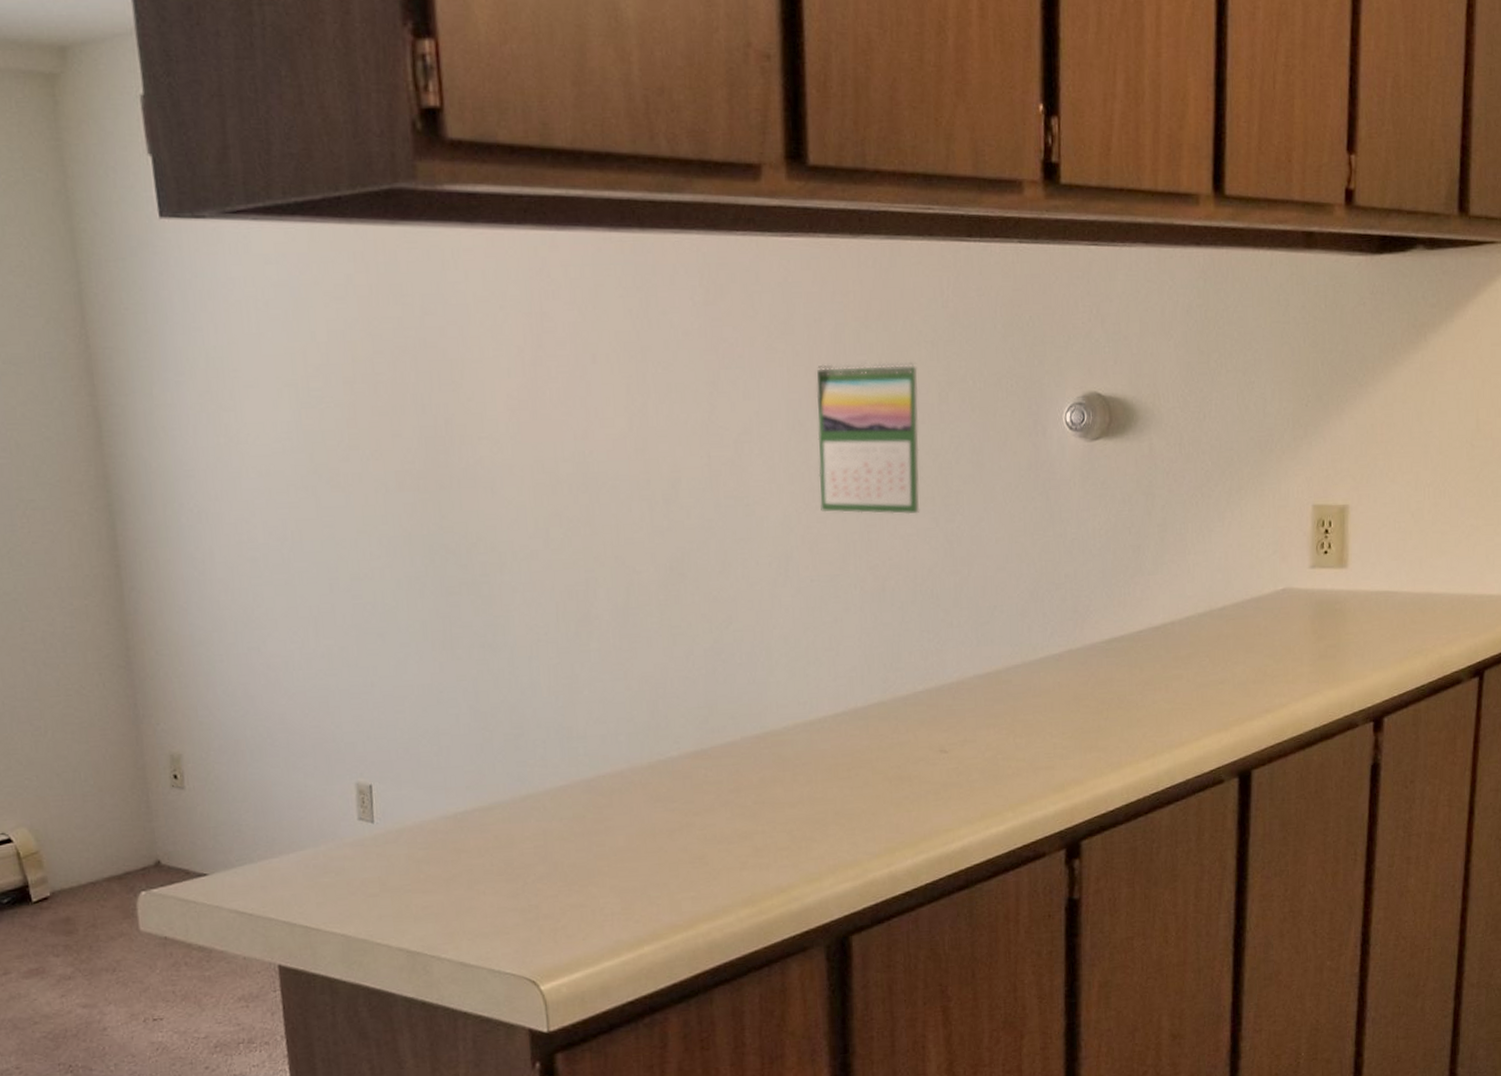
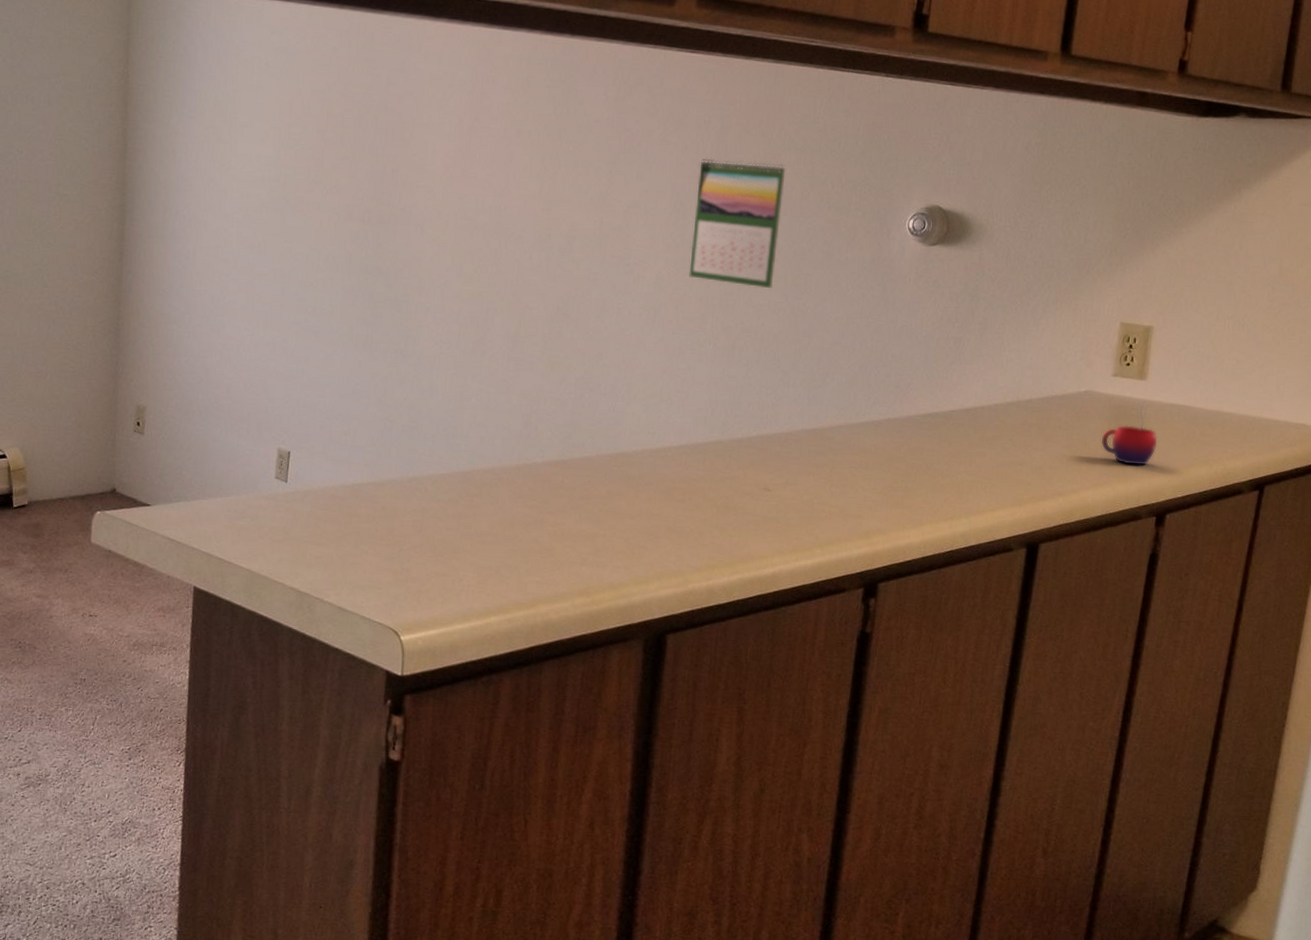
mug: none [1305,593,1367,668] -> present [1101,402,1158,466]

